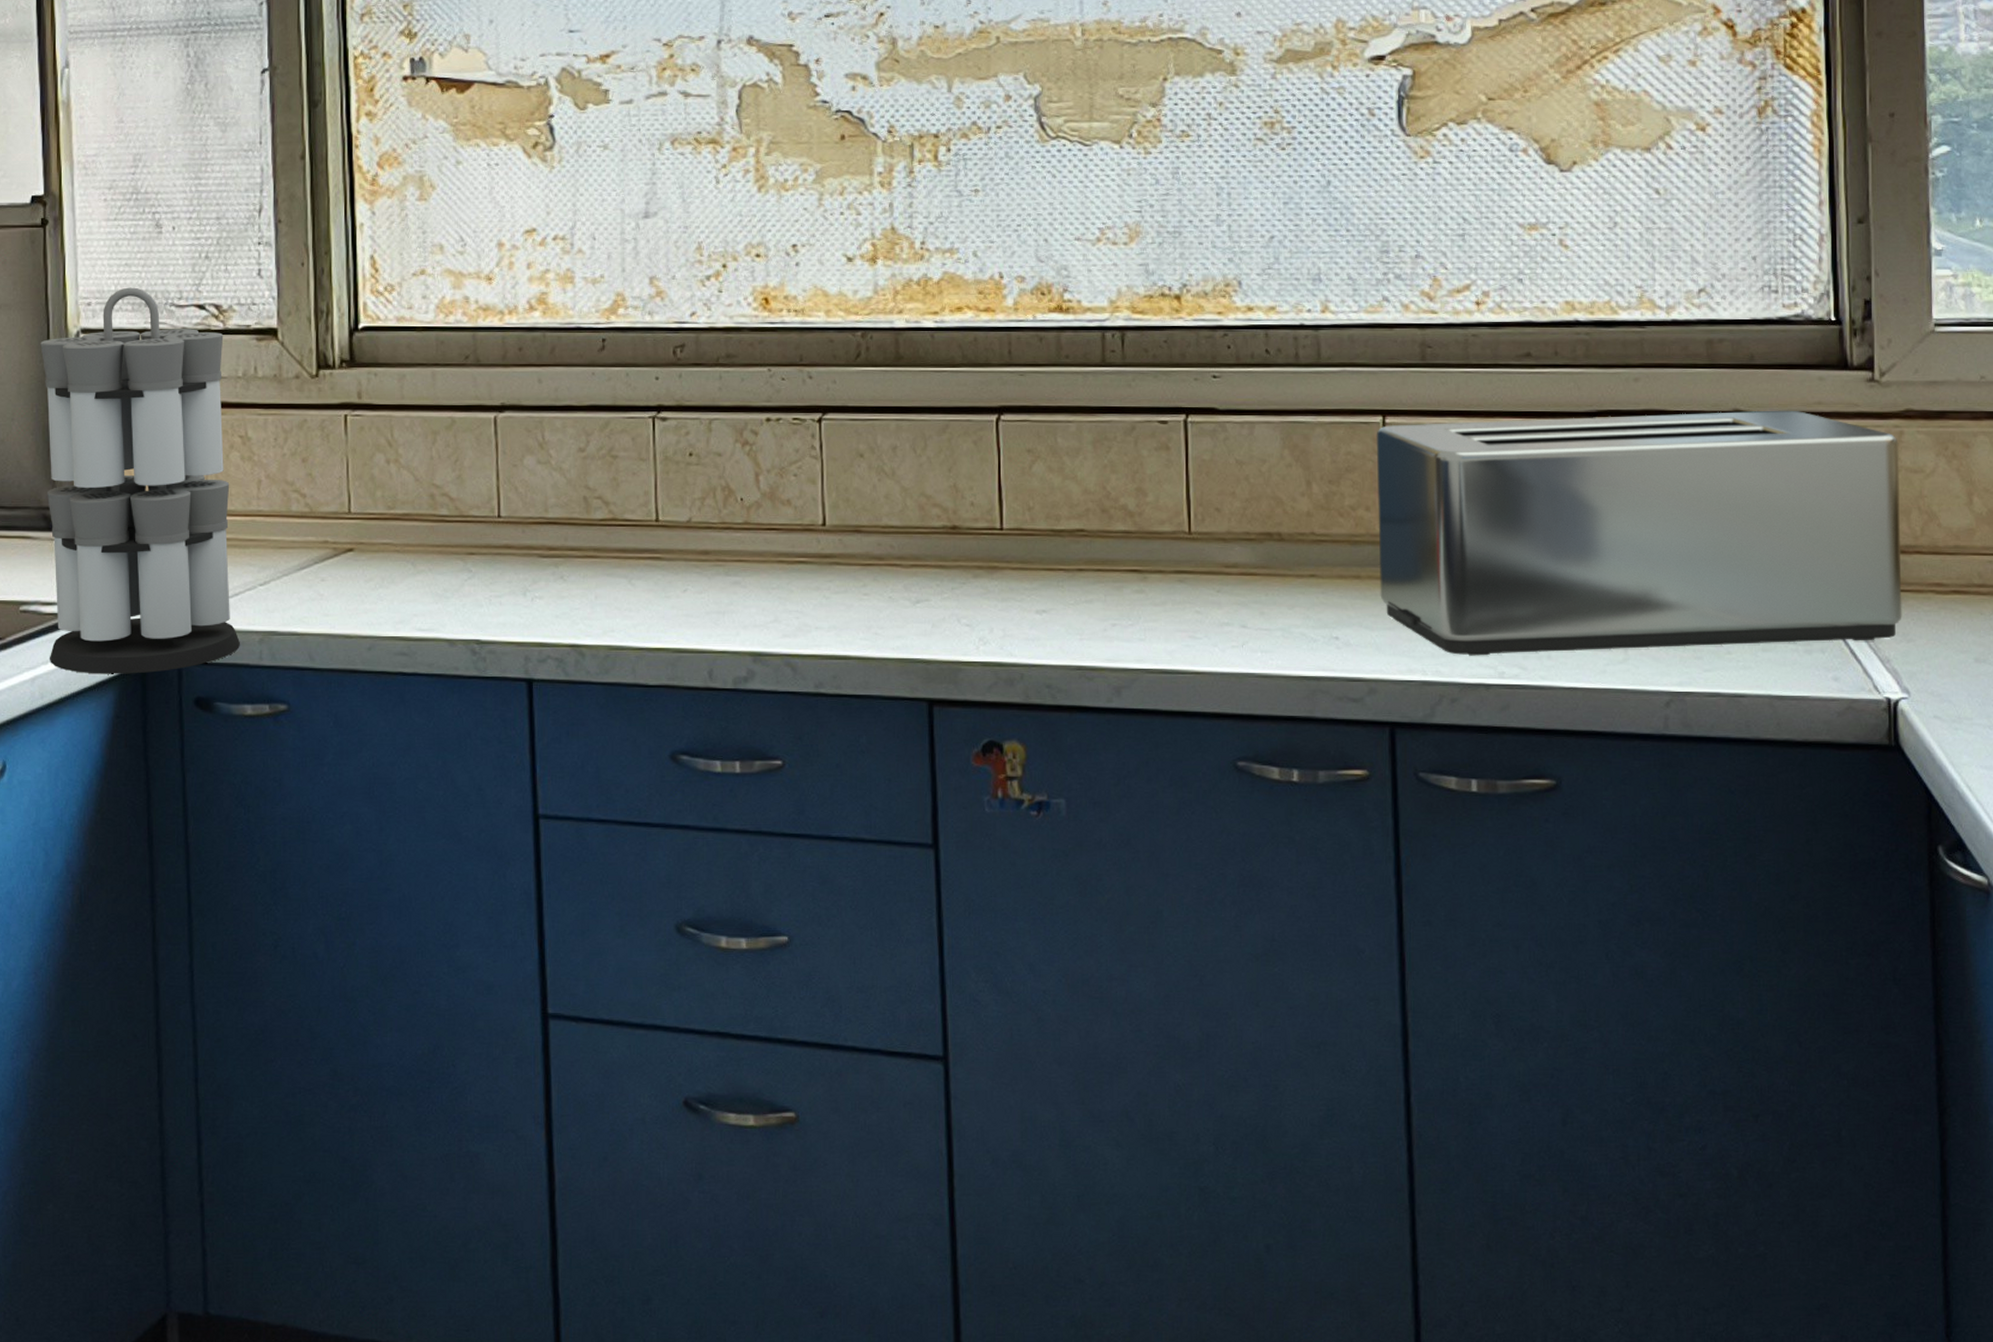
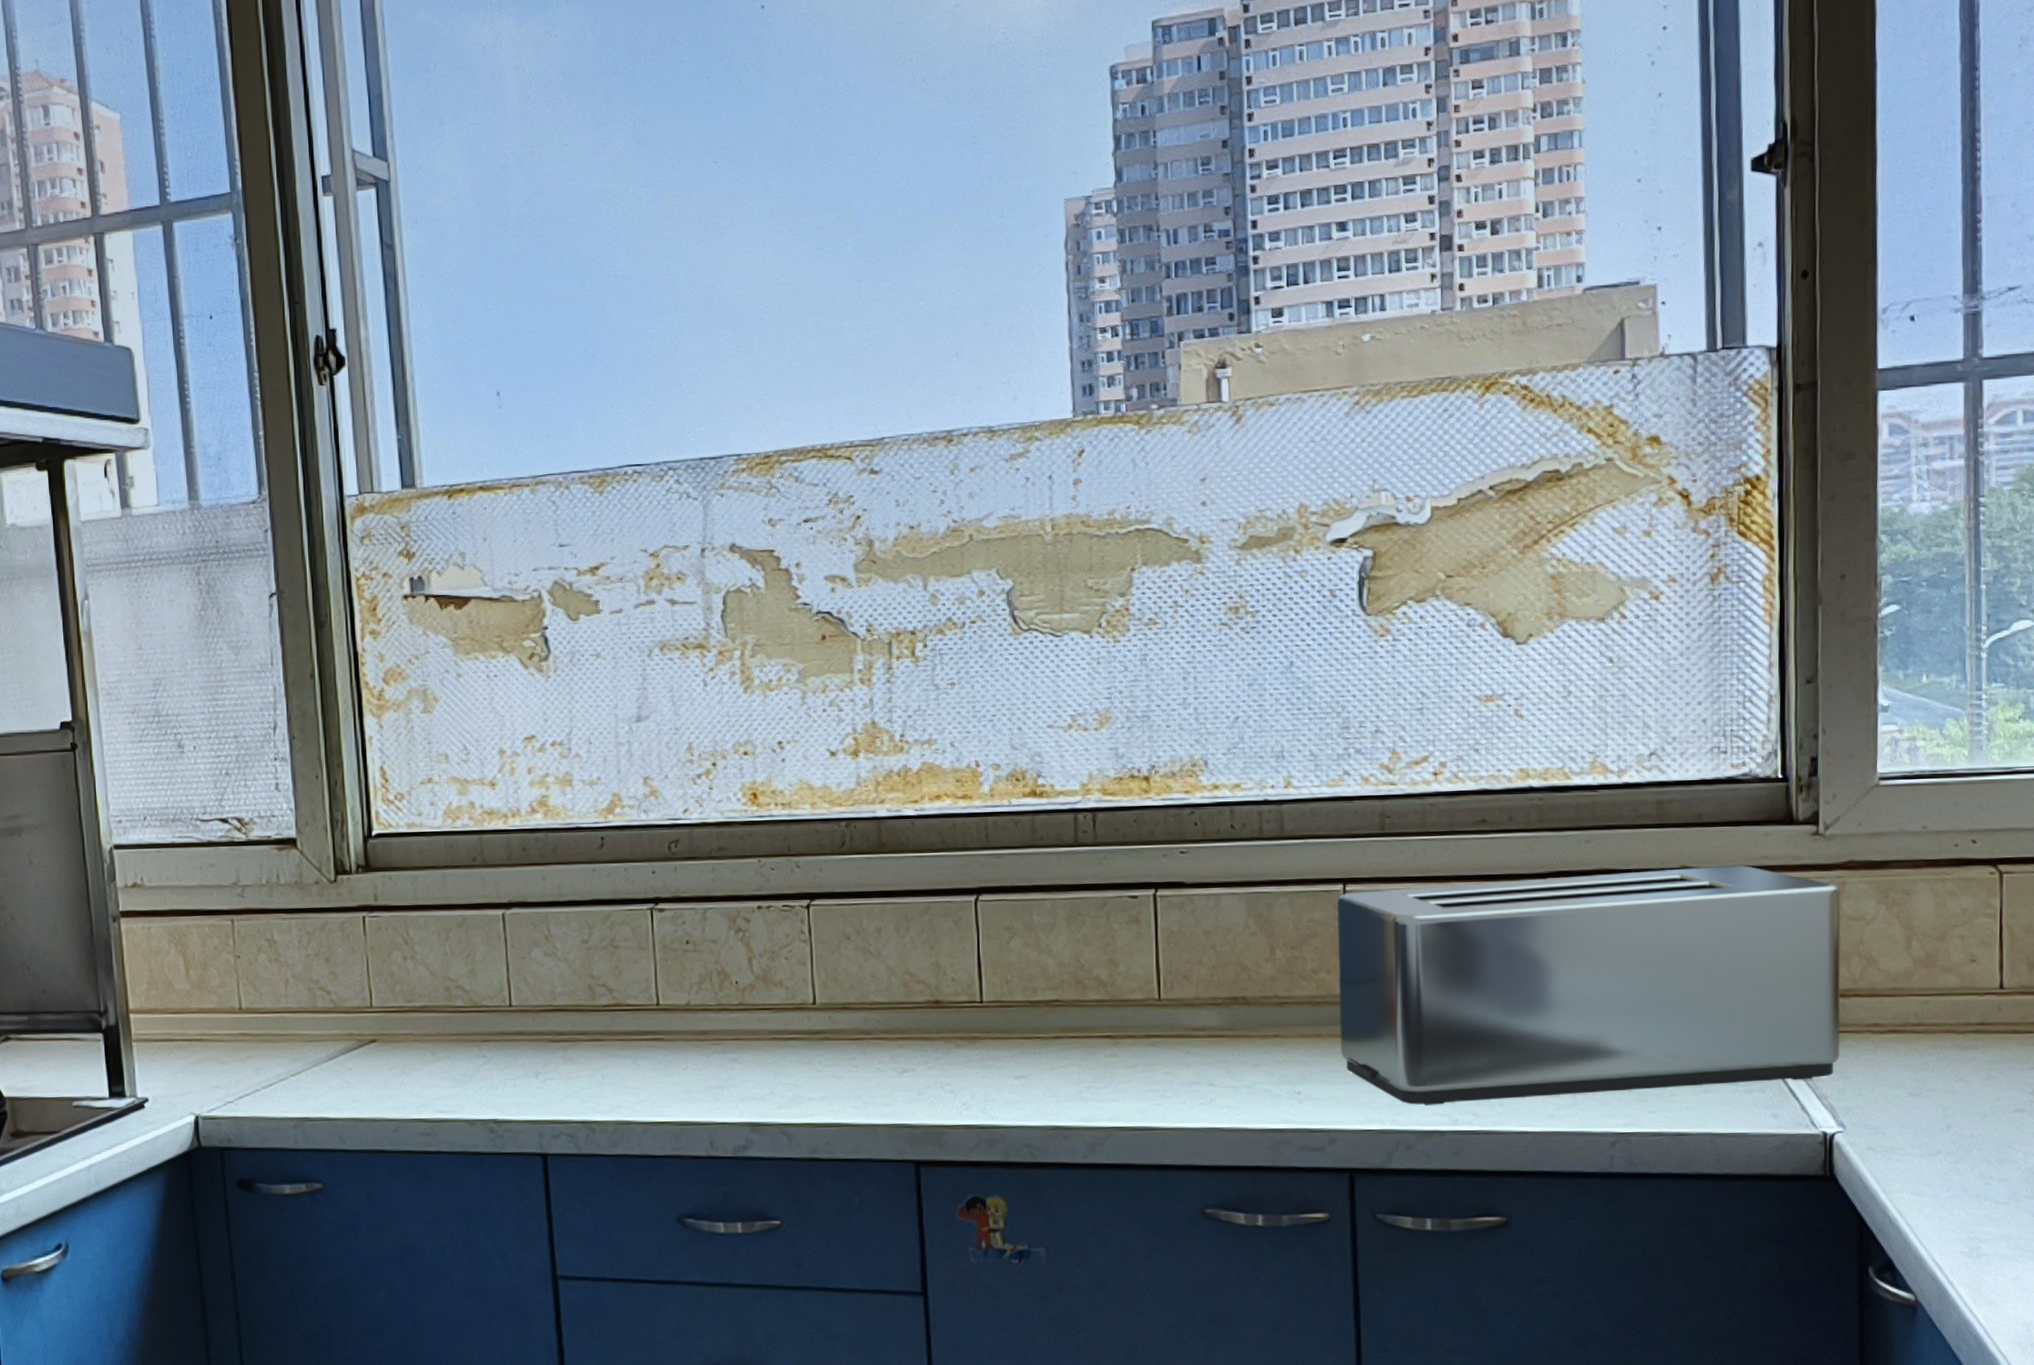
spice rack: present [40,287,240,674] -> none [77,804,276,1162]

